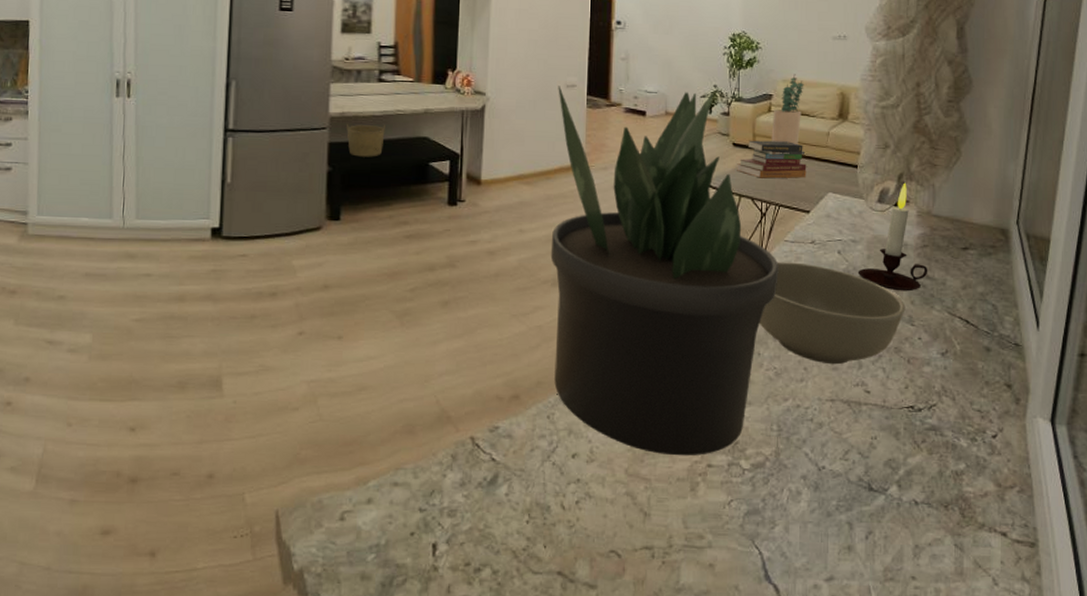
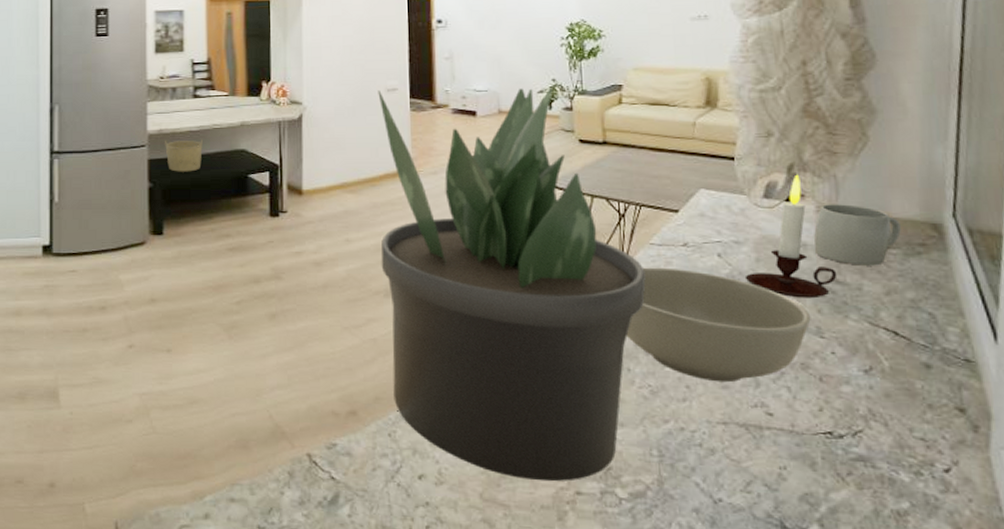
books: present [737,140,807,179] -> none [586,135,671,176]
vase: present [771,74,804,144] -> none [624,61,660,137]
mug: none [914,210,978,264] -> present [814,204,901,266]

